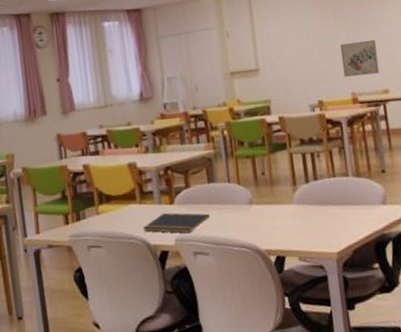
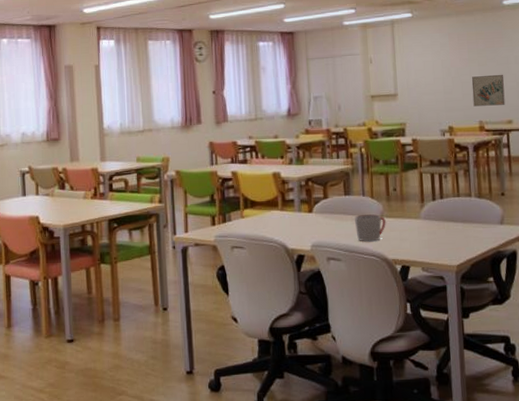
notepad: present [142,213,210,234] -> none [282,220,344,240]
mug: none [221,202,256,233] -> present [355,214,386,242]

